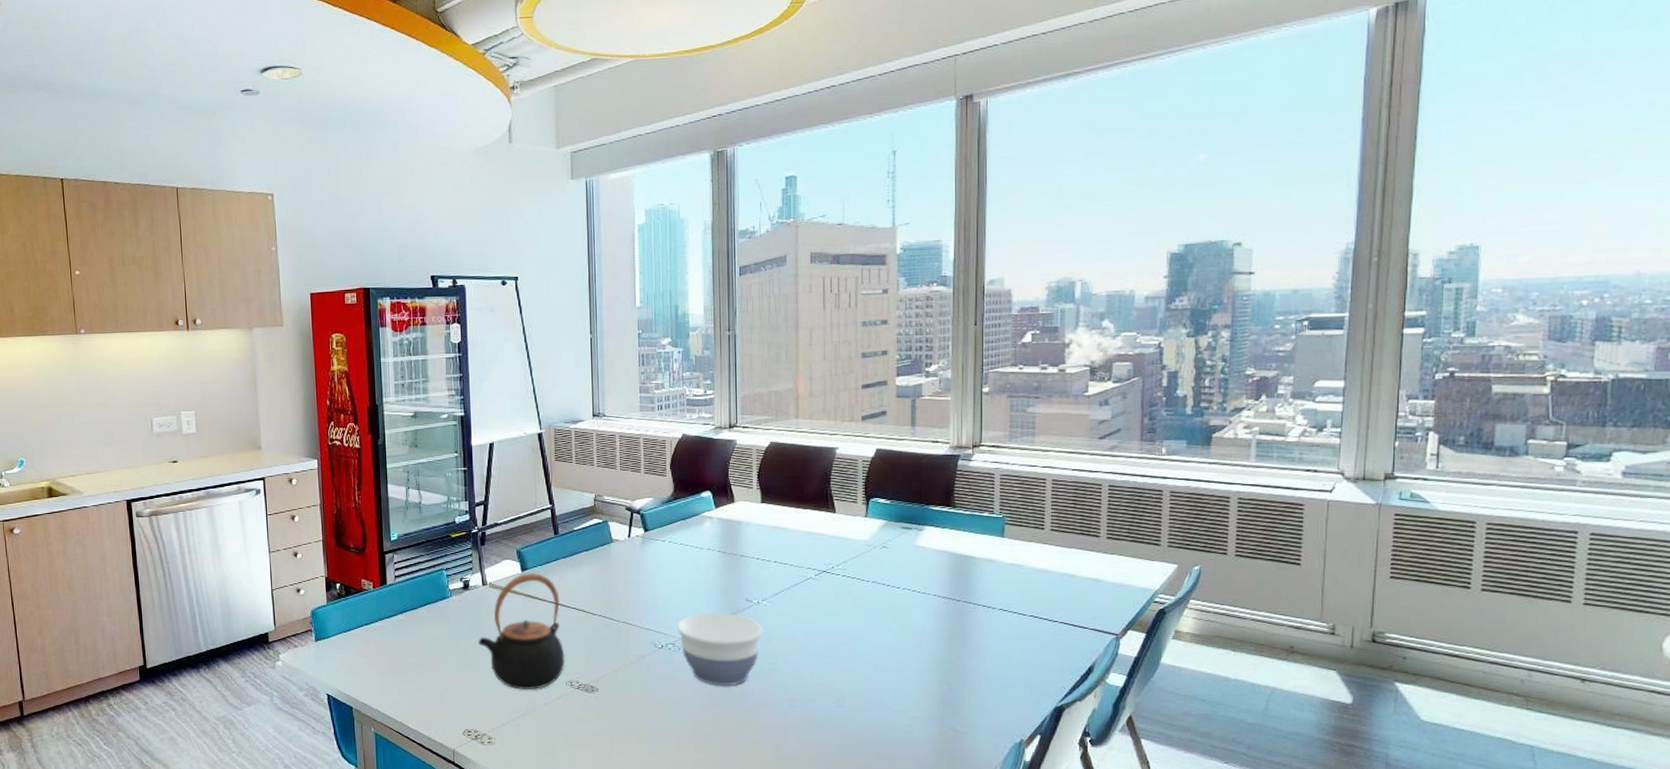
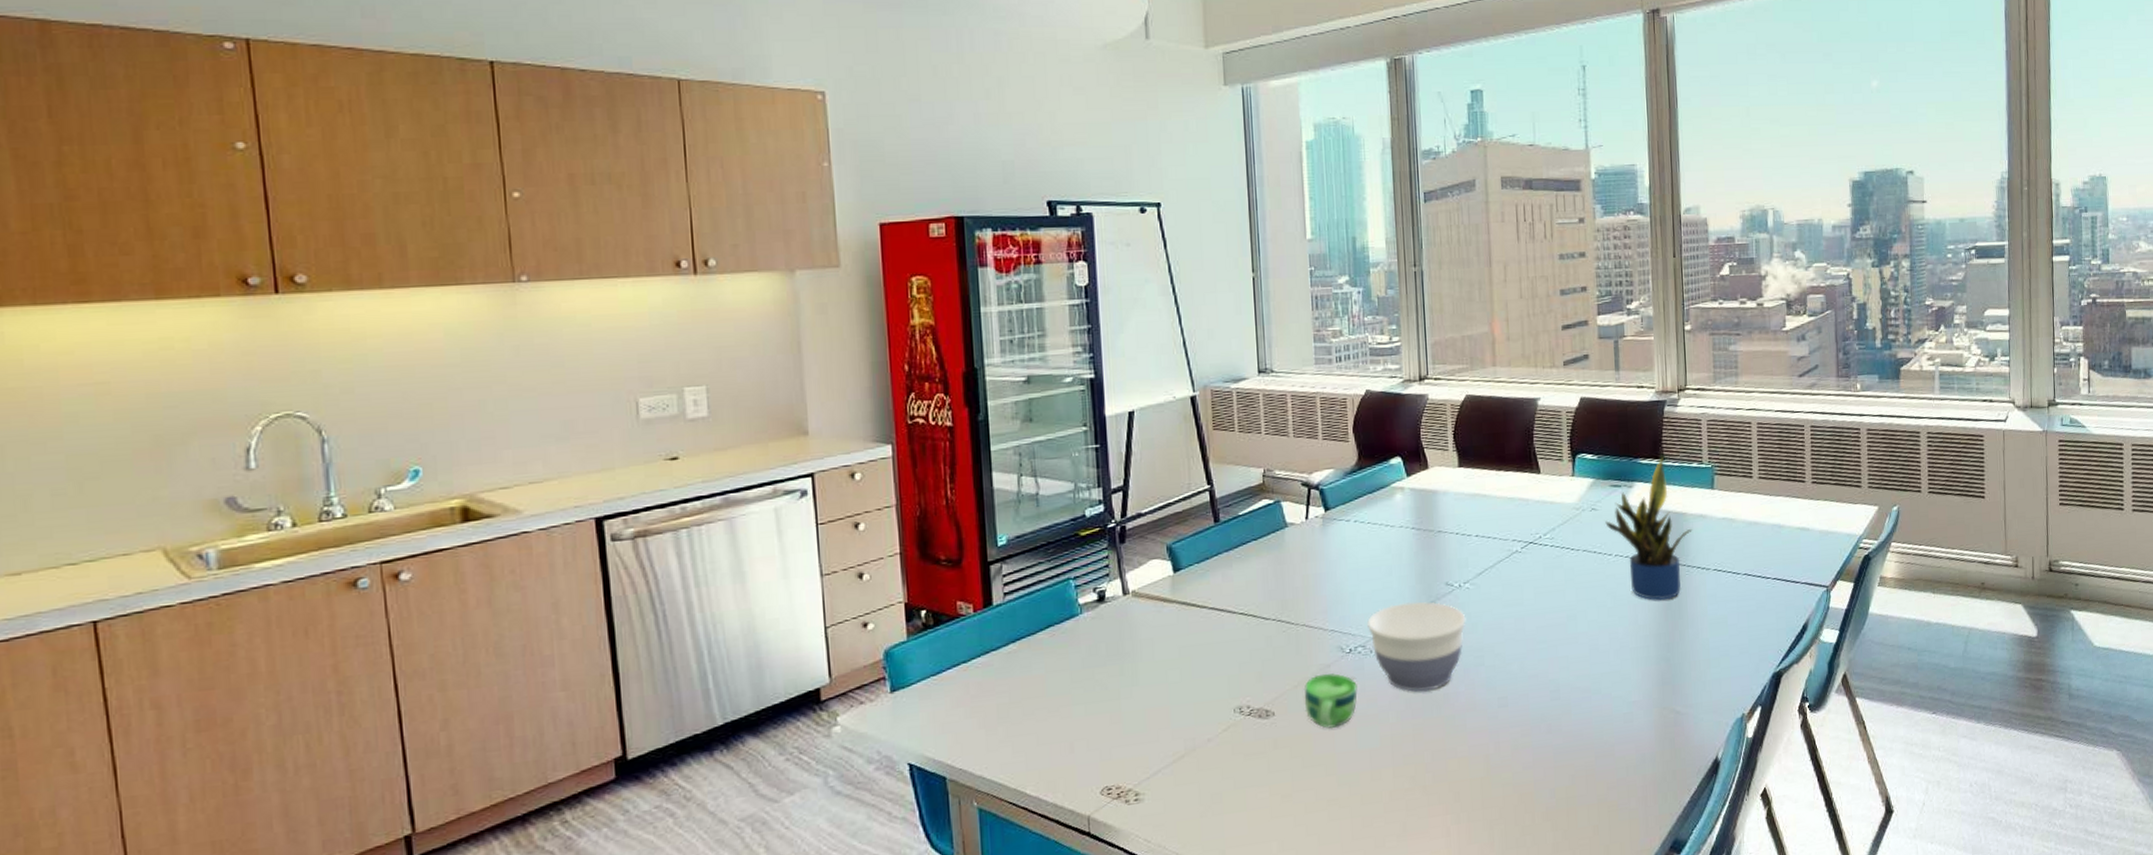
teapot: present [478,572,565,690] -> none [1119,572,1232,726]
cup: none [622,663,667,708] -> present [1303,673,1357,729]
potted plant: none [895,505,980,632] -> present [1605,456,1692,601]

